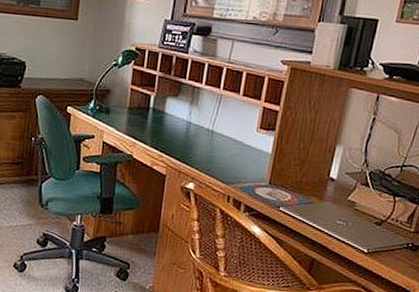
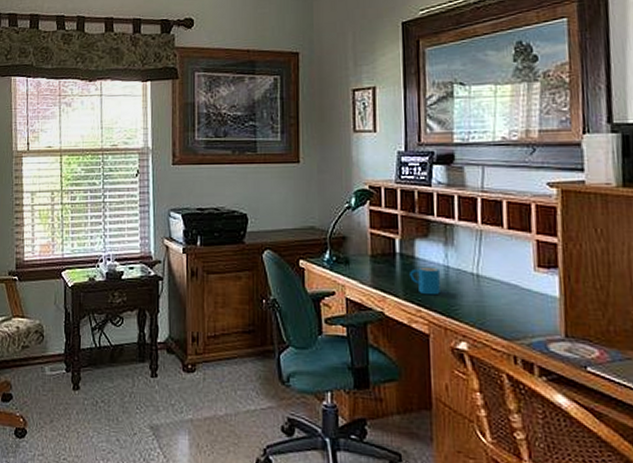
mug: none [158,120,183,145] -> present [410,267,440,296]

